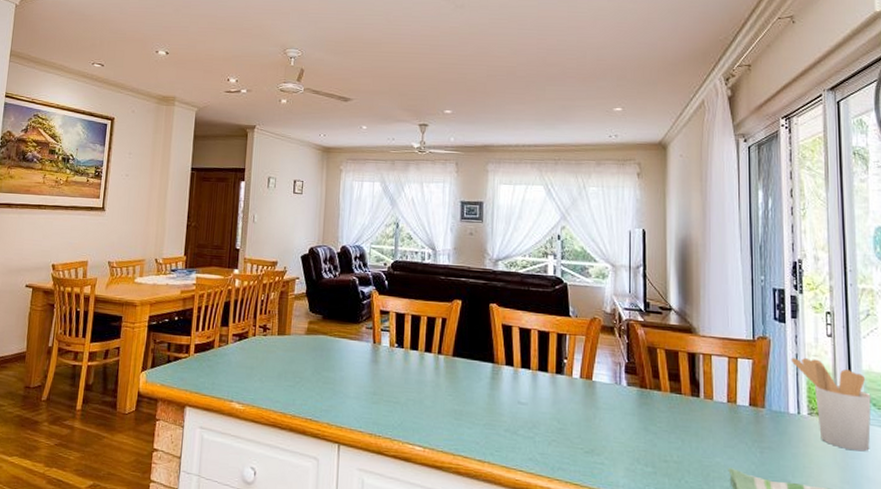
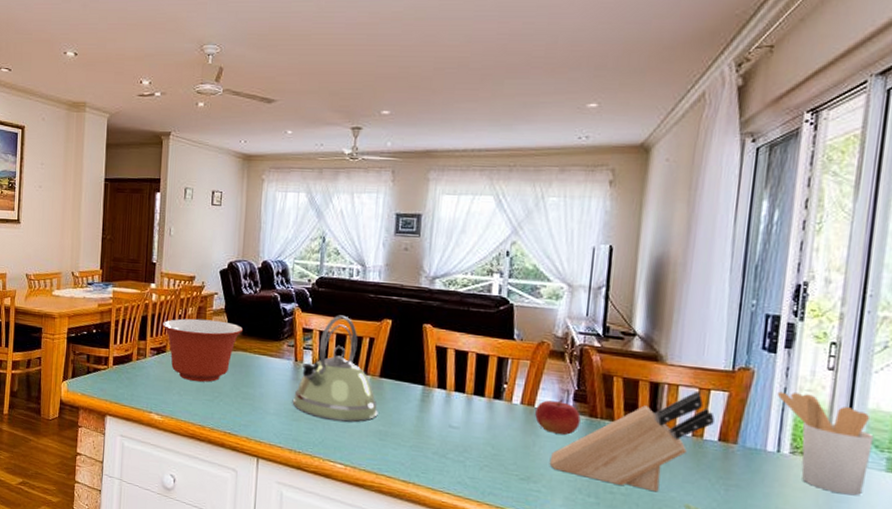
mixing bowl: none [244,303,323,368] -> present [161,318,243,382]
kettle: none [371,297,453,403] -> present [292,315,378,422]
fruit: none [594,372,633,406] -> present [535,399,581,435]
knife block: none [609,359,744,458] -> present [549,390,715,492]

